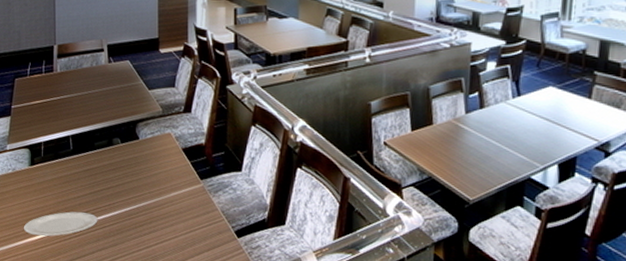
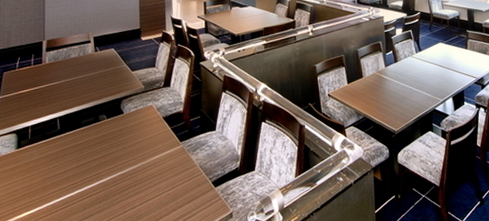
plate: present [23,211,98,237] -> none [8,184,85,214]

